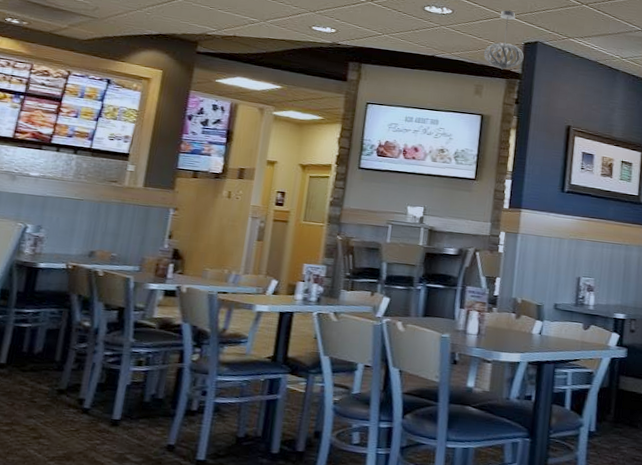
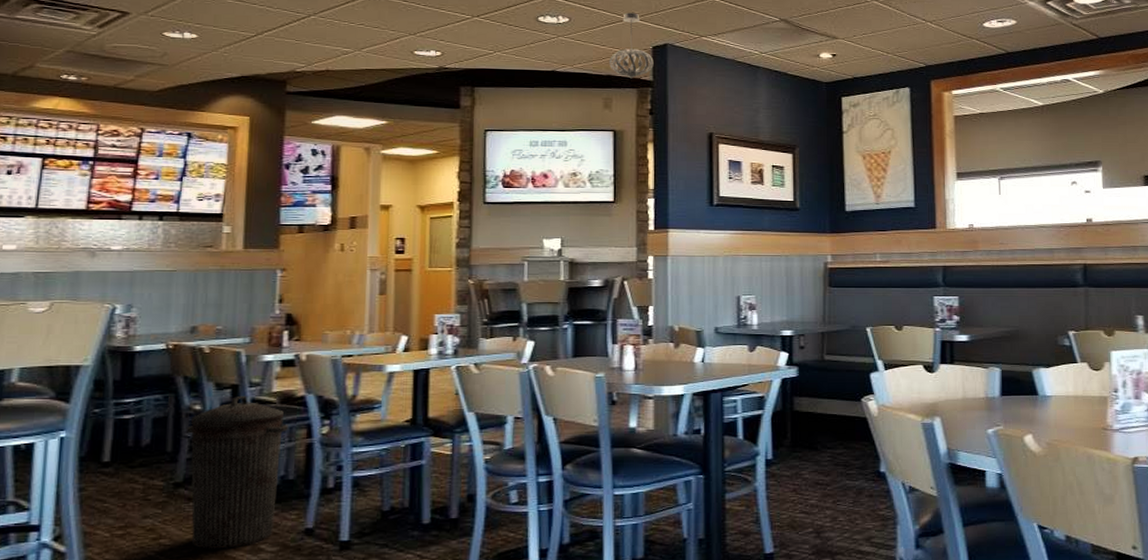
trash can: none [67,317,164,455] -> present [185,395,288,549]

